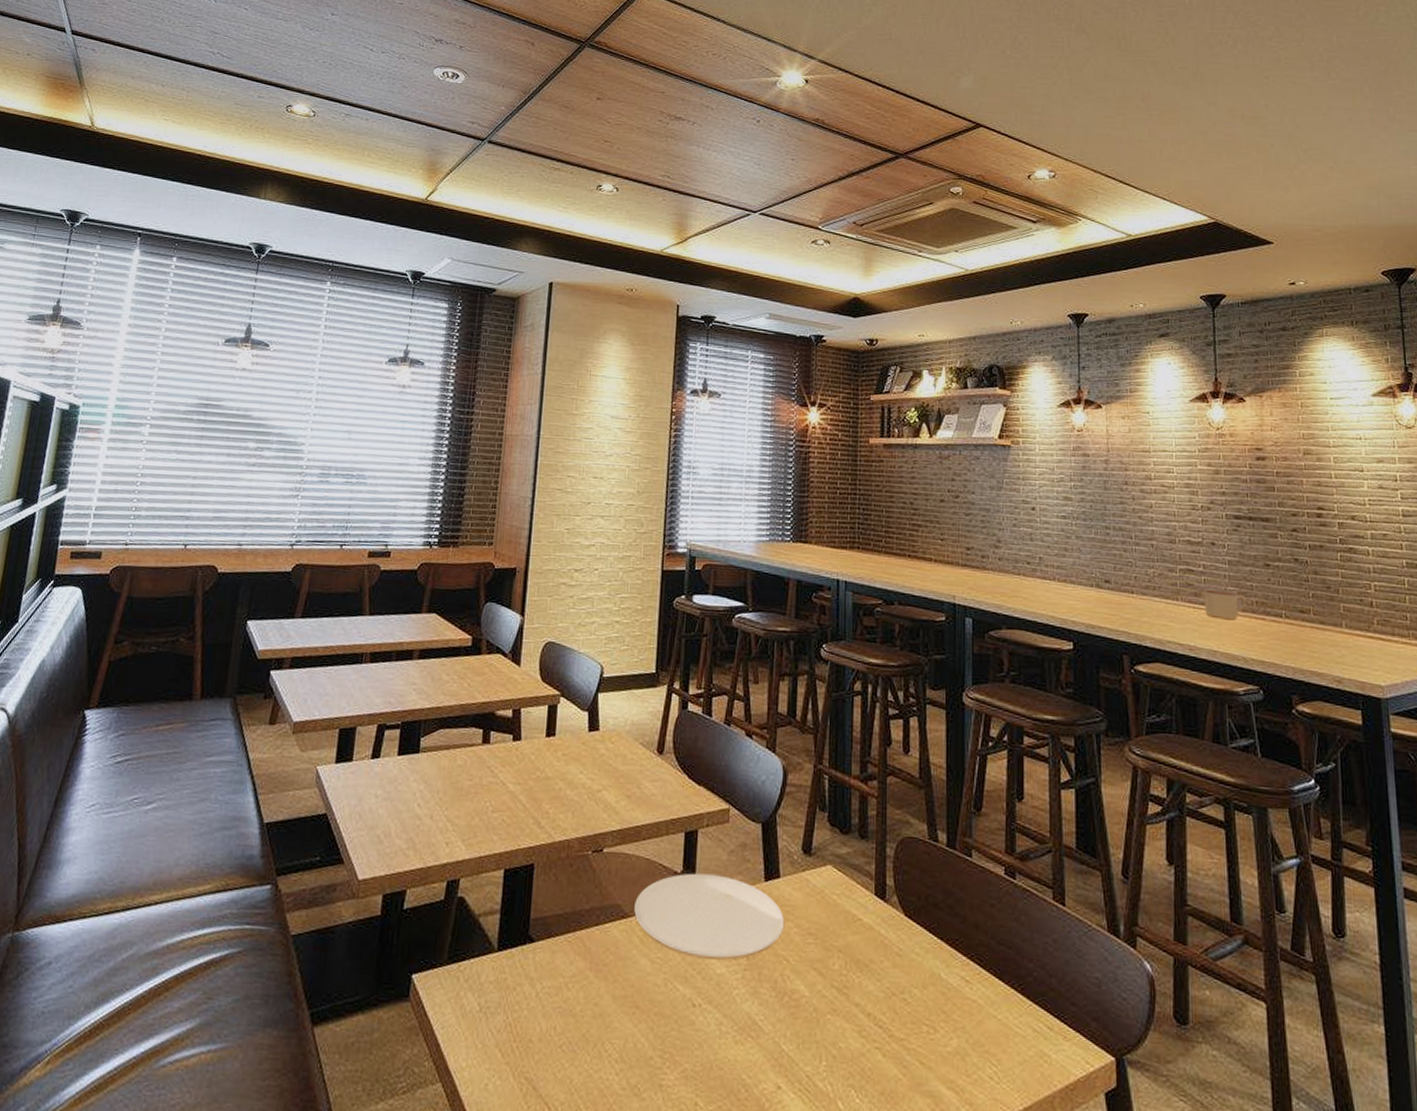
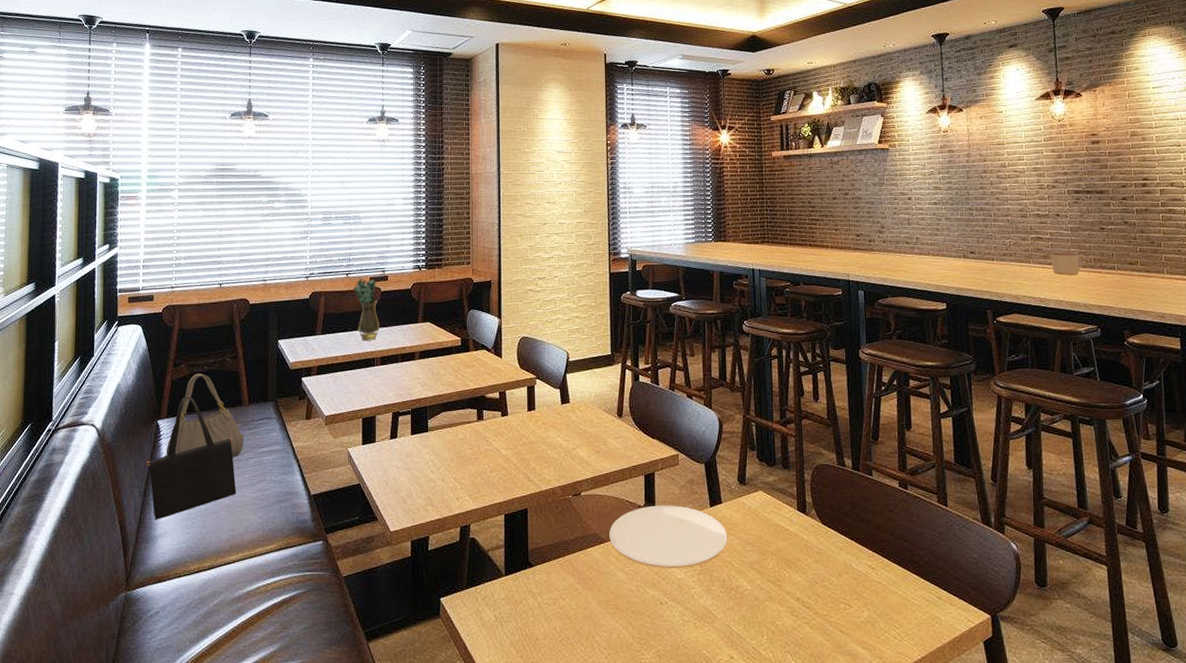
tote bag: none [62,683,176,840] -> present [147,397,236,520]
handbag: none [87,654,190,766] -> present [165,373,245,457]
vase: none [346,551,376,630] -> present [354,277,380,340]

